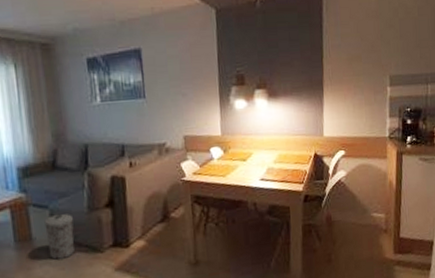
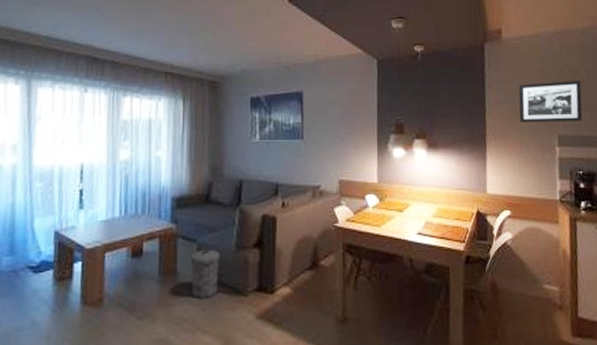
picture frame: none [354,19,414,66] -> present [518,81,583,123]

